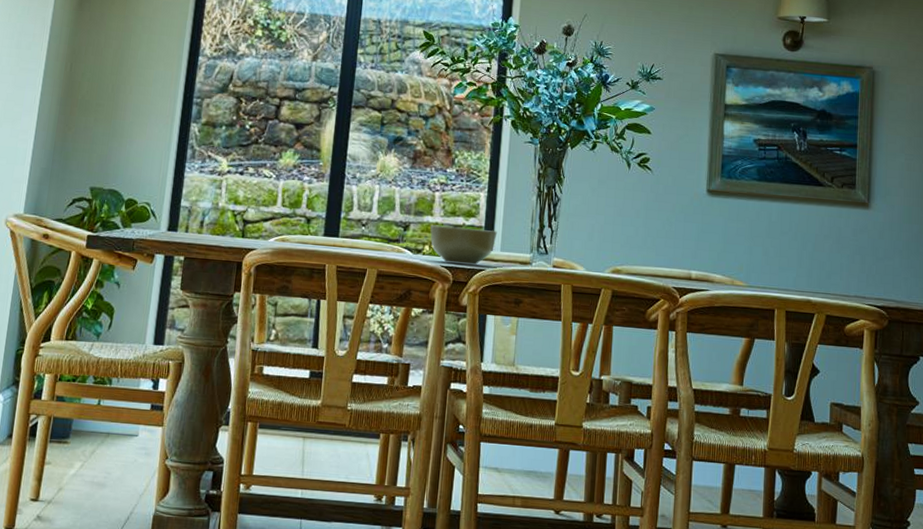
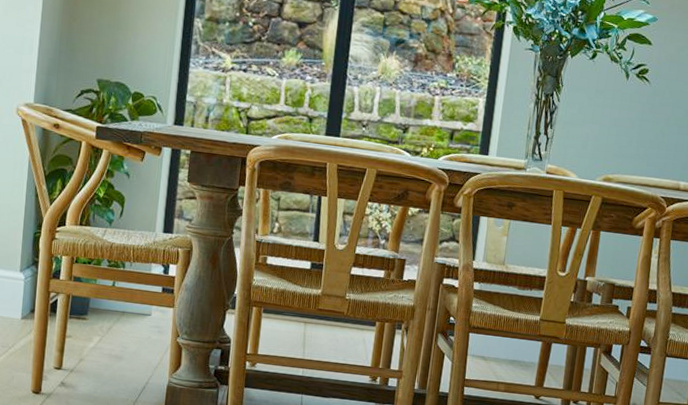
bowl: present [430,224,498,266] -> none [429,128,494,169]

